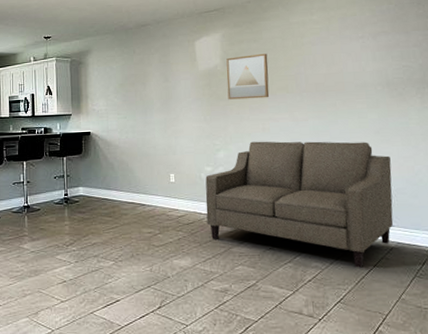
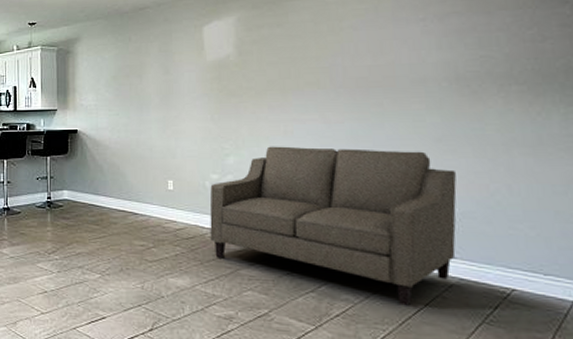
wall art: present [226,53,270,100] -> none [241,40,295,96]

